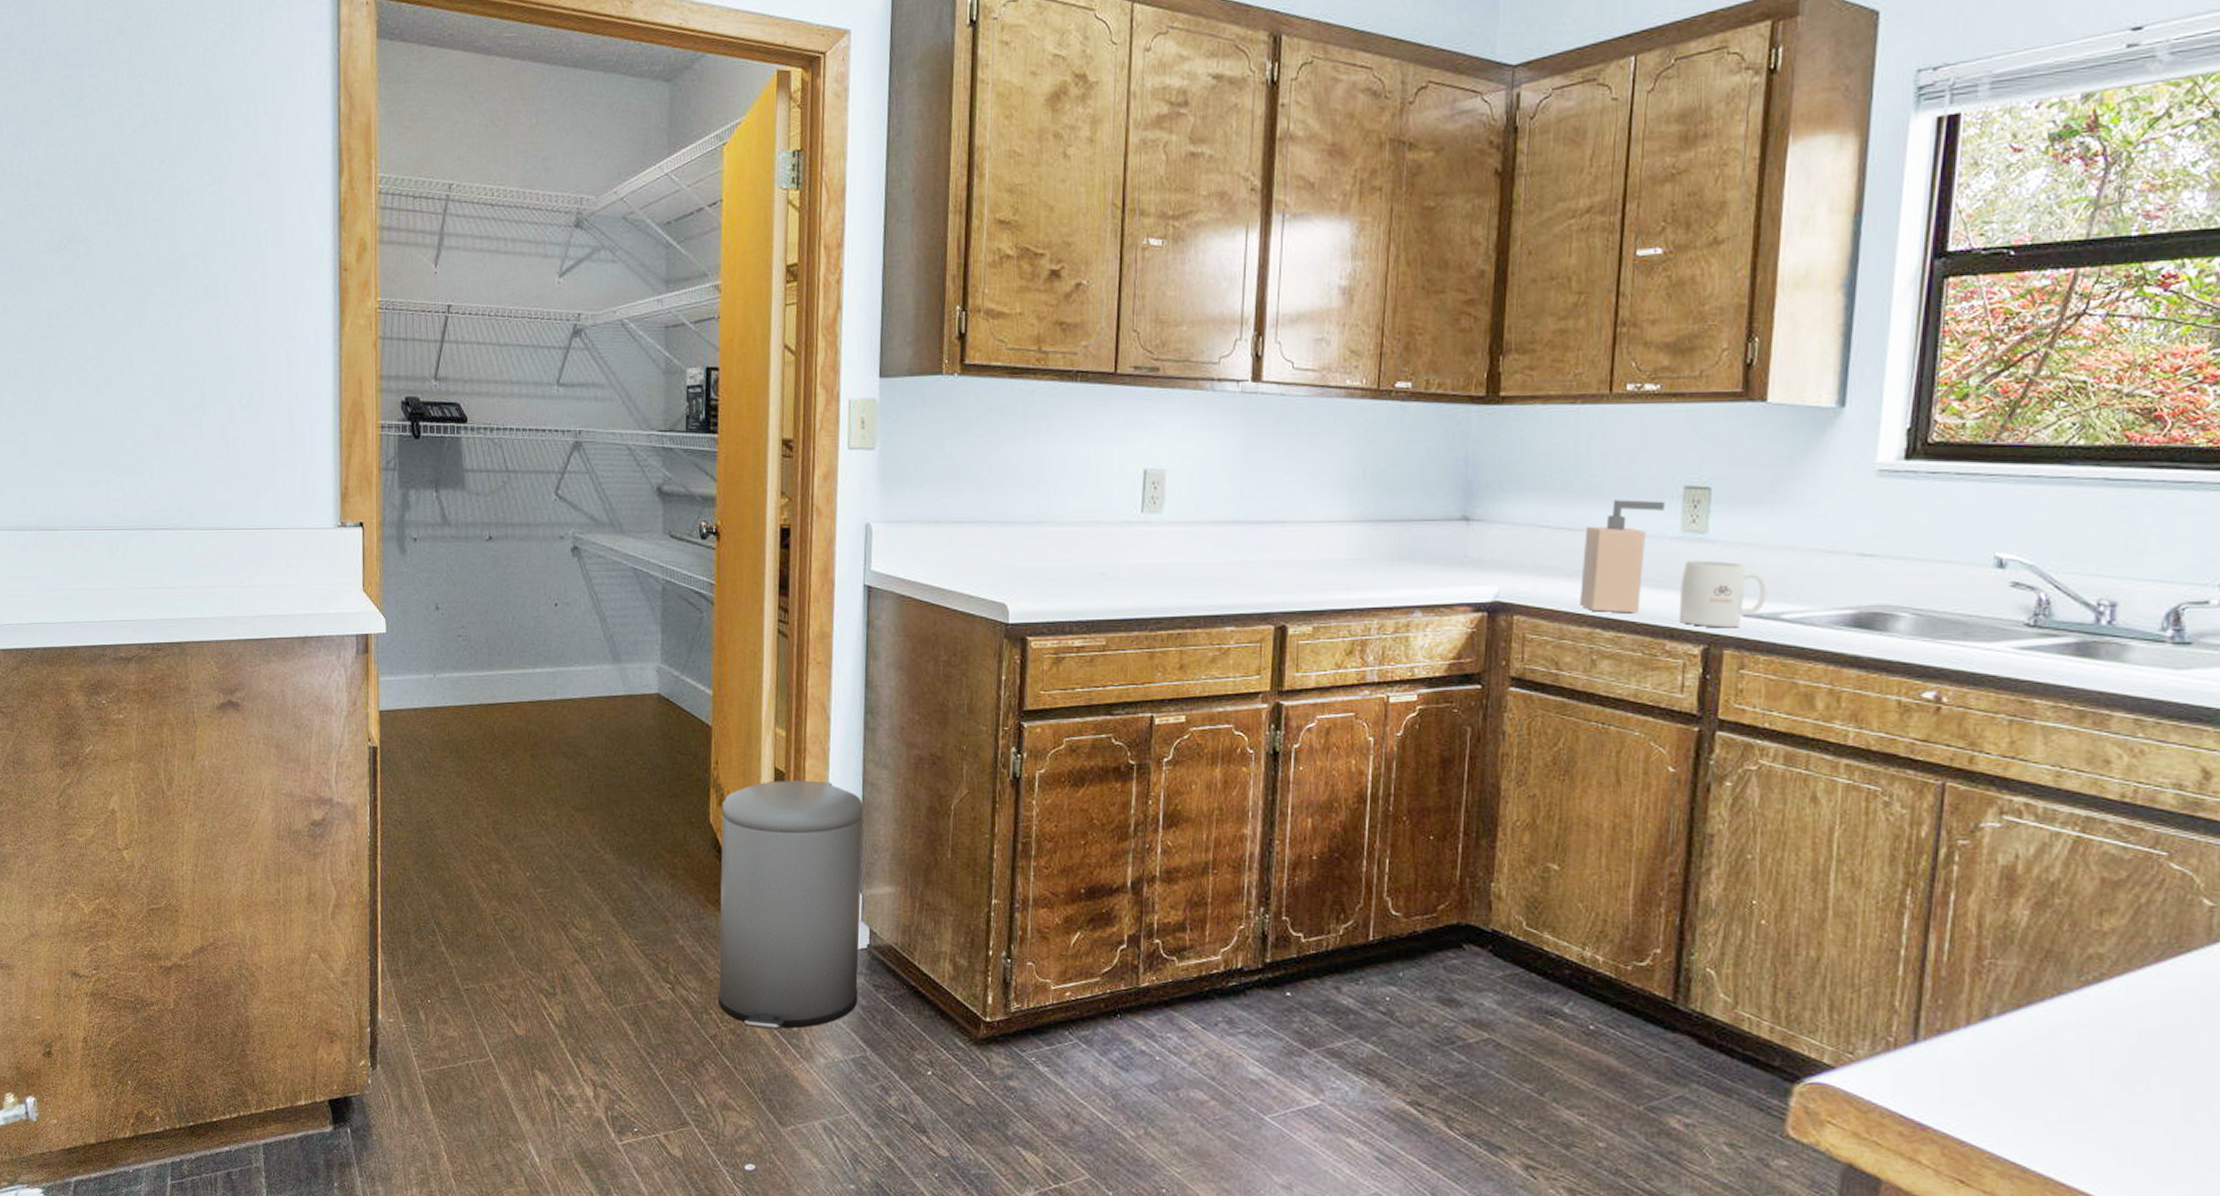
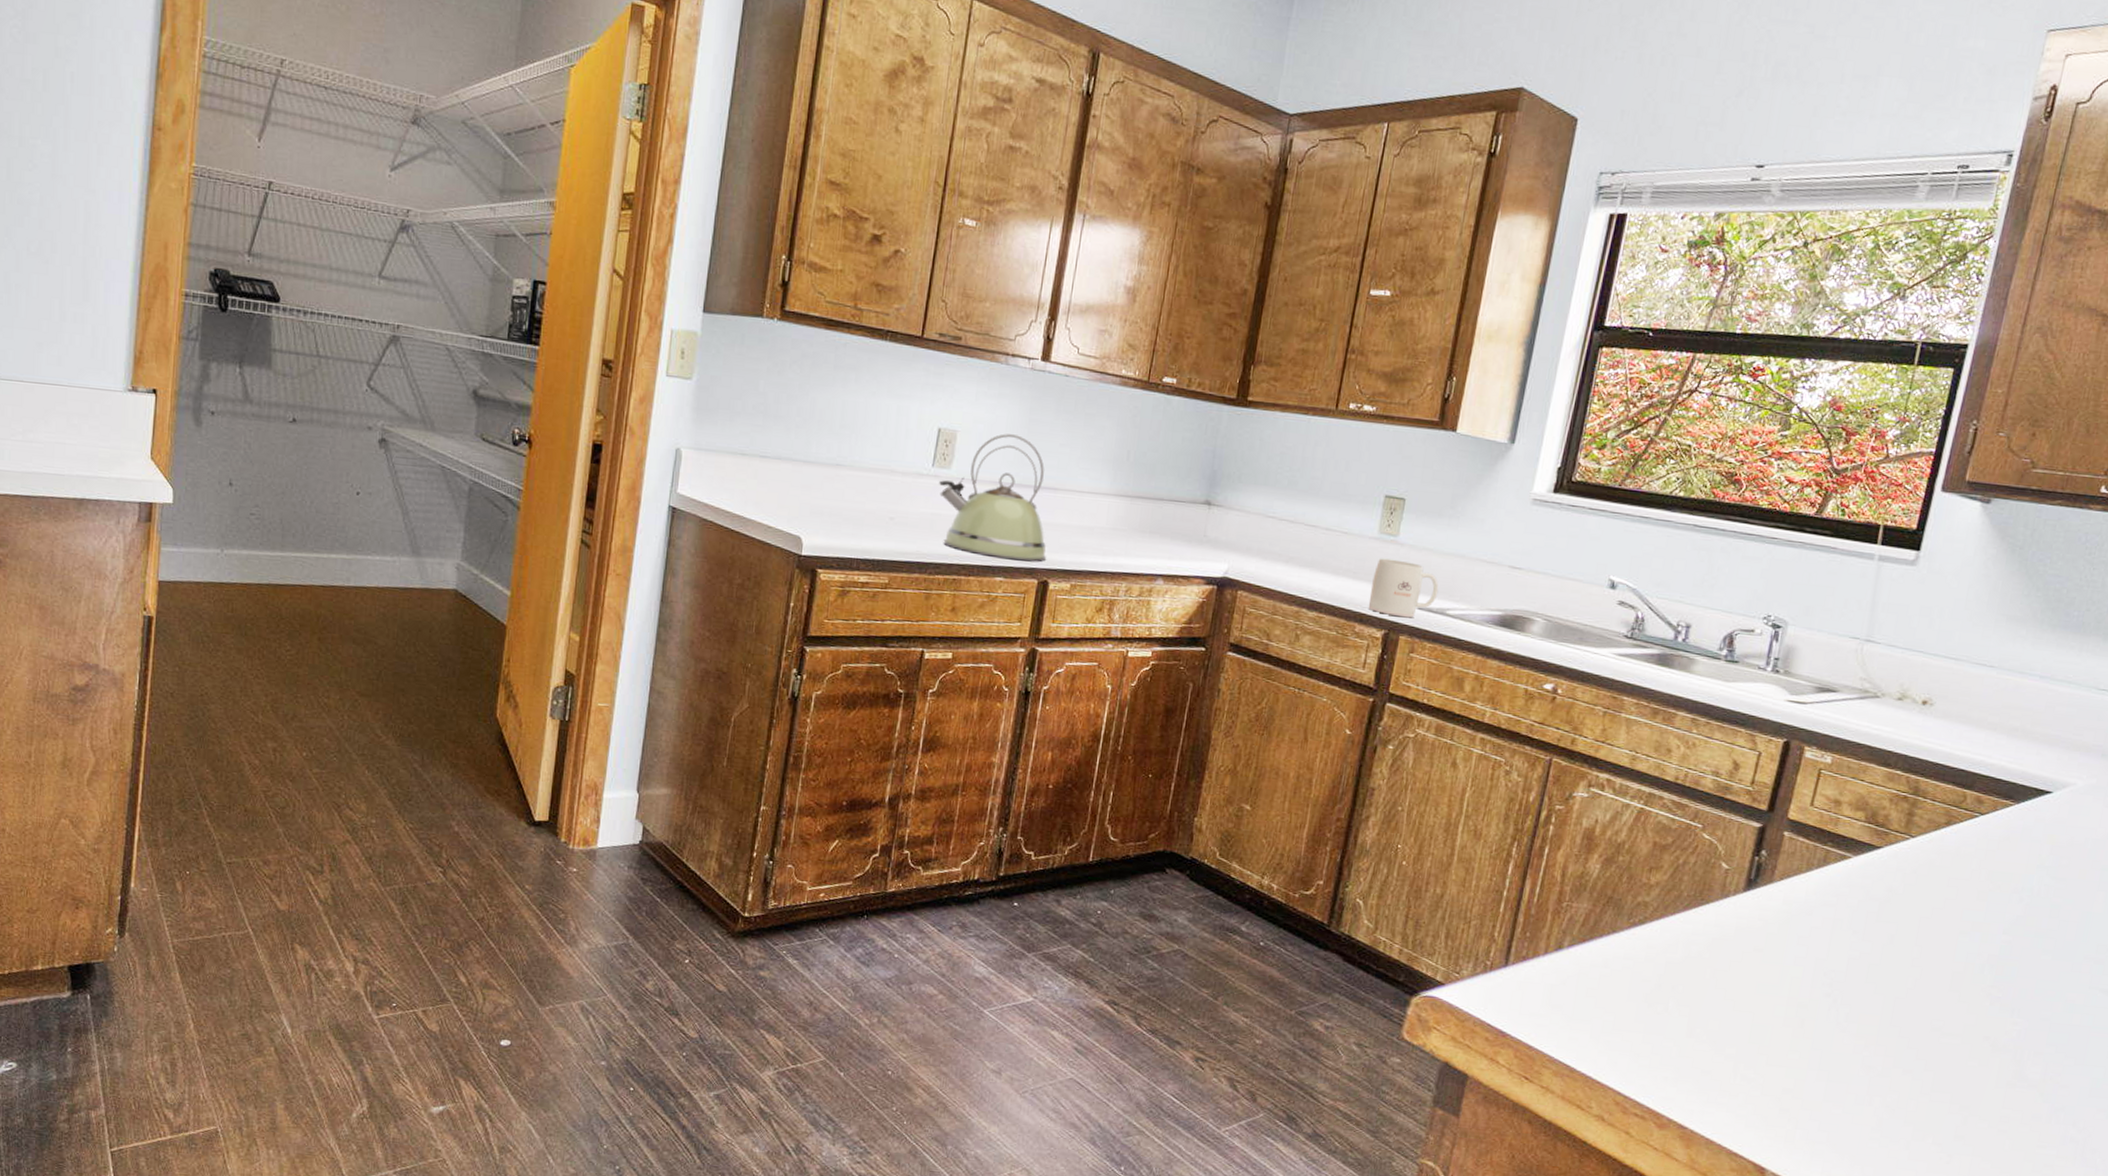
pedal bin: present [718,780,864,1031] -> none [489,682,649,917]
kettle: none [1151,467,1281,604] -> present [939,434,1046,561]
soap dispenser: present [1580,500,1665,614] -> none [1292,500,1369,599]

